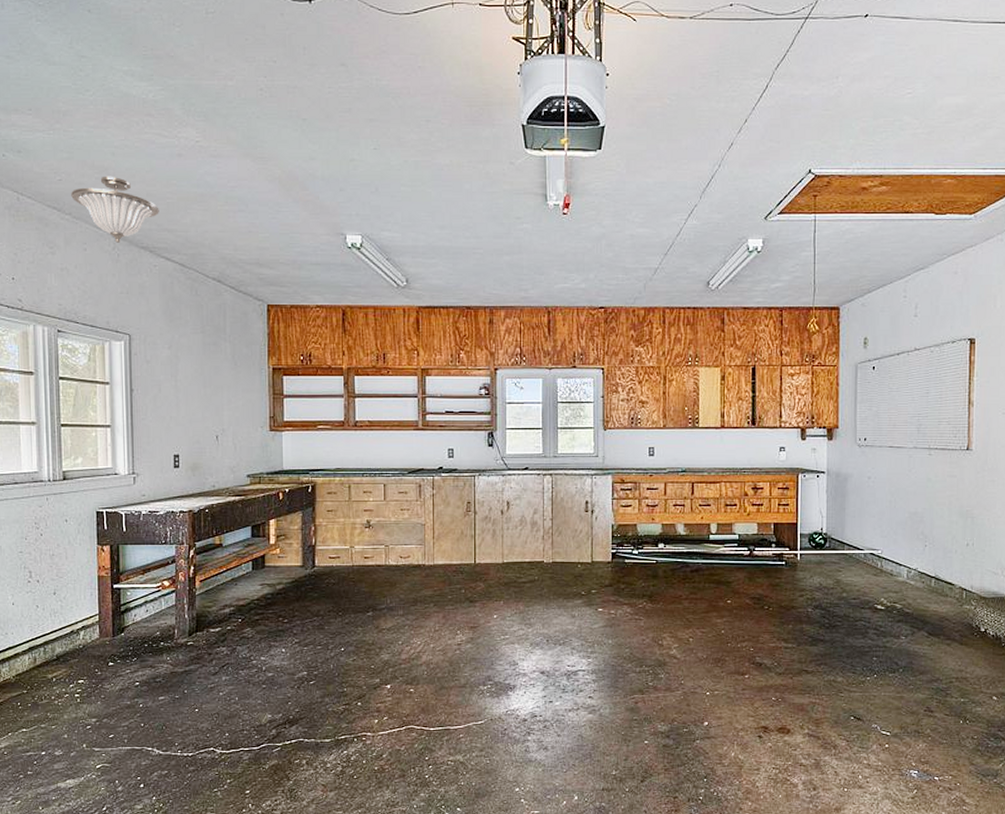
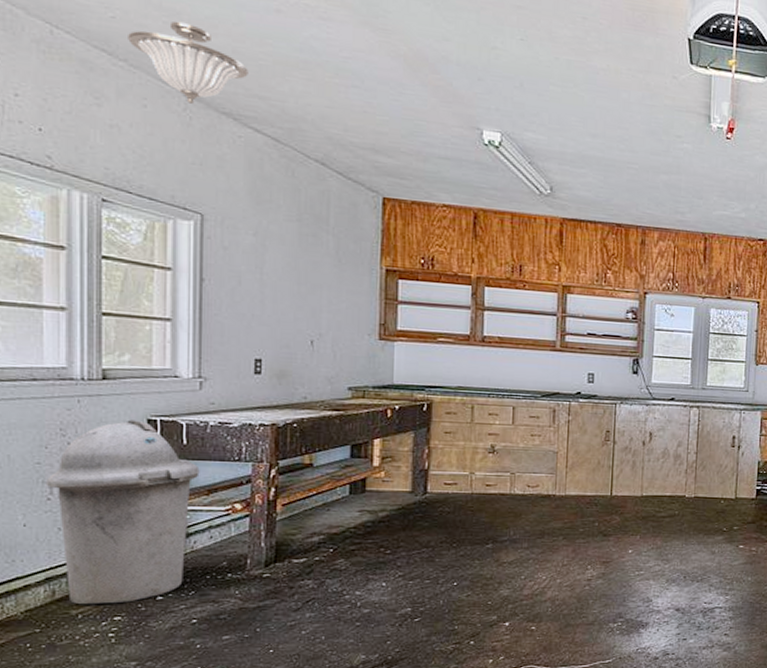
trash can: none [26,512,136,670] -> present [45,419,200,605]

